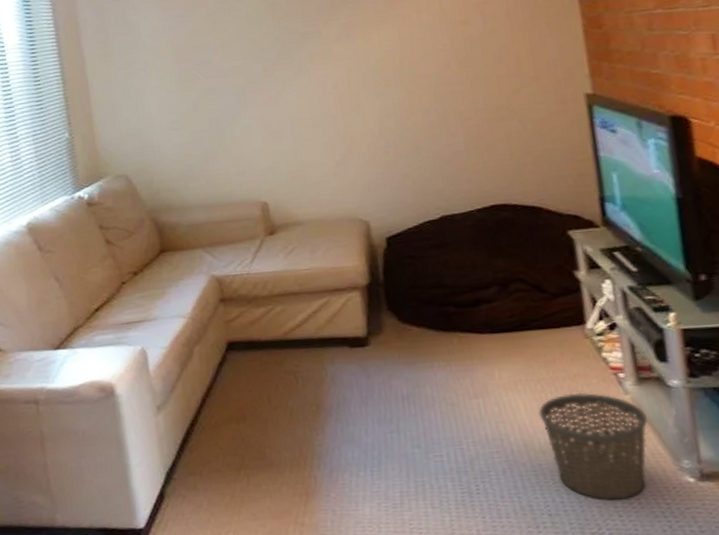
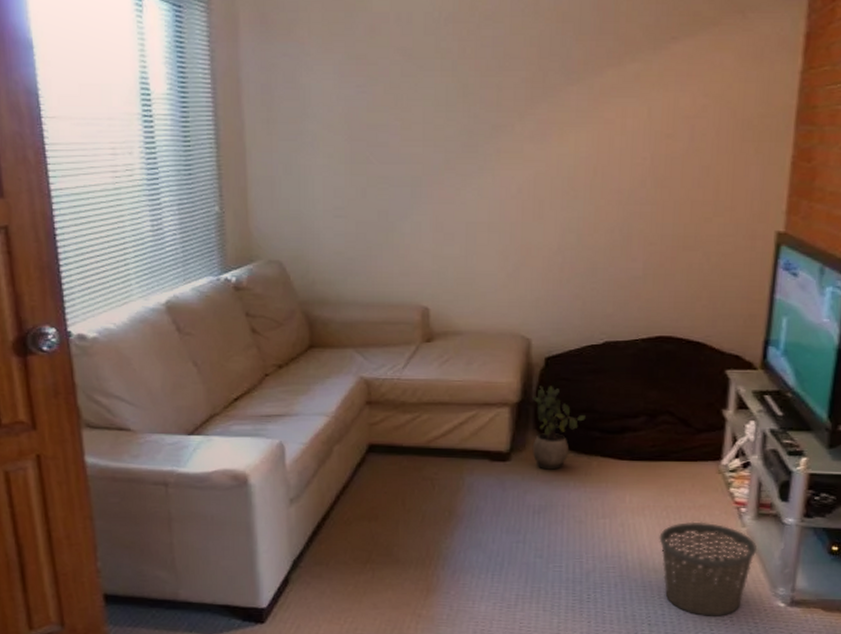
potted plant: none [380,265,437,352] -> present [532,385,586,470]

